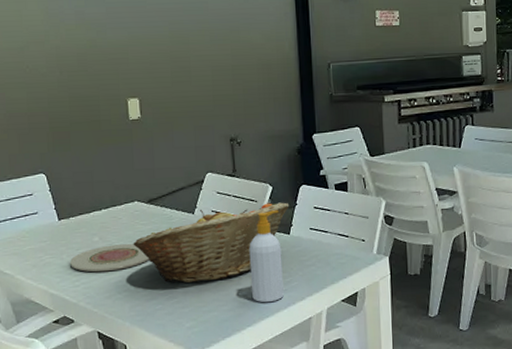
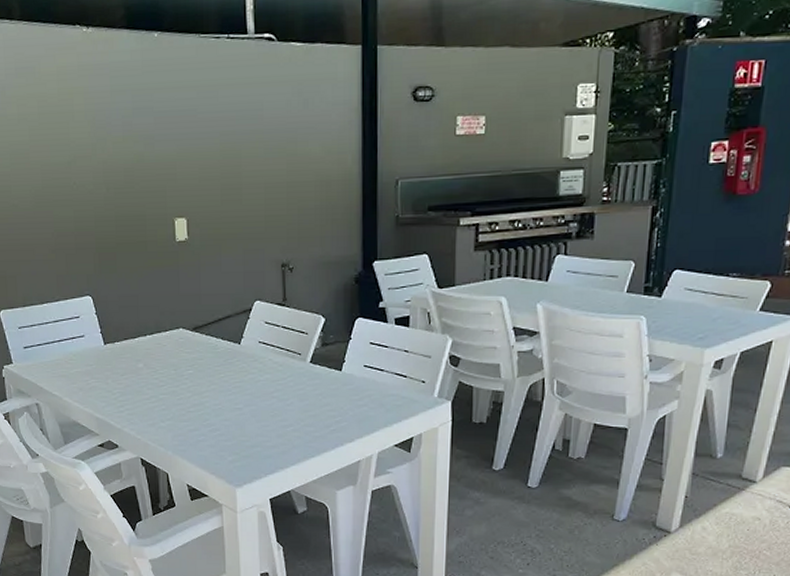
plate: present [70,244,150,273] -> none [115,372,194,399]
fruit basket: present [133,202,290,284] -> none [177,336,343,417]
soap bottle: present [249,210,284,303] -> none [297,344,332,442]

